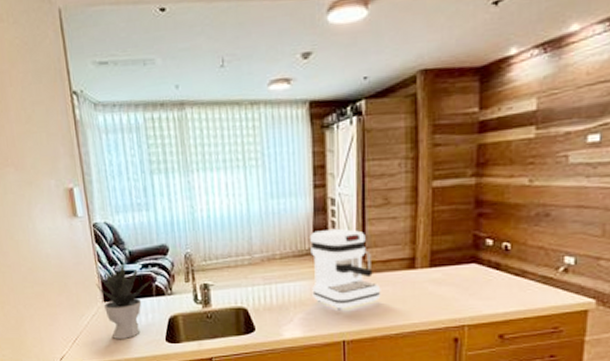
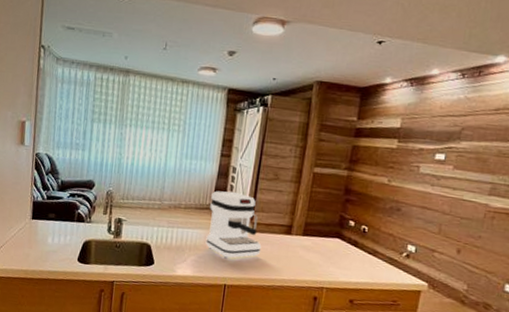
potted plant: present [96,263,151,339] -> none [28,188,75,254]

